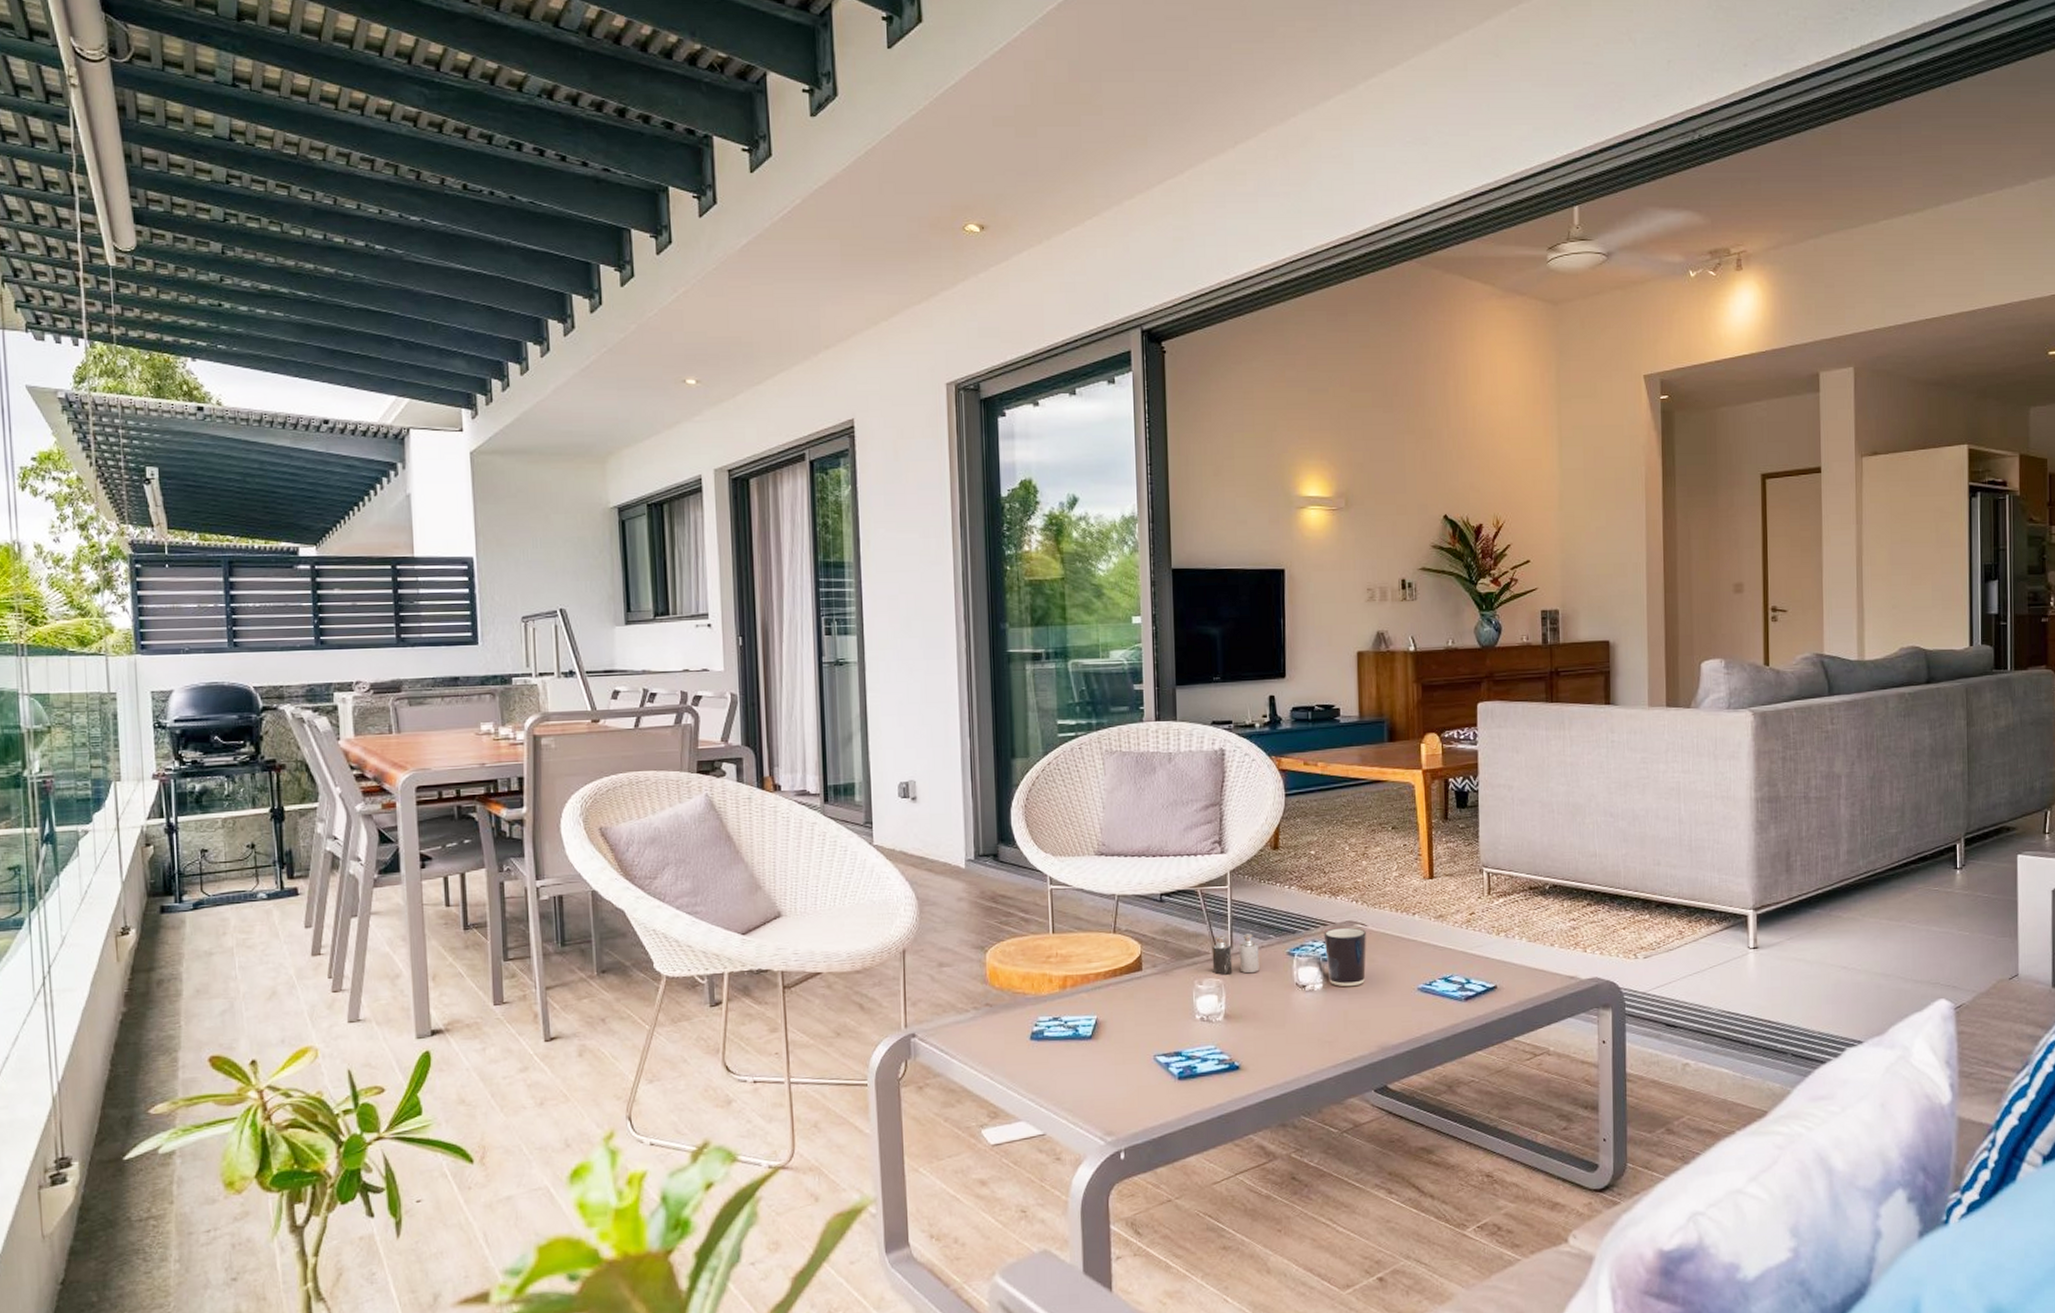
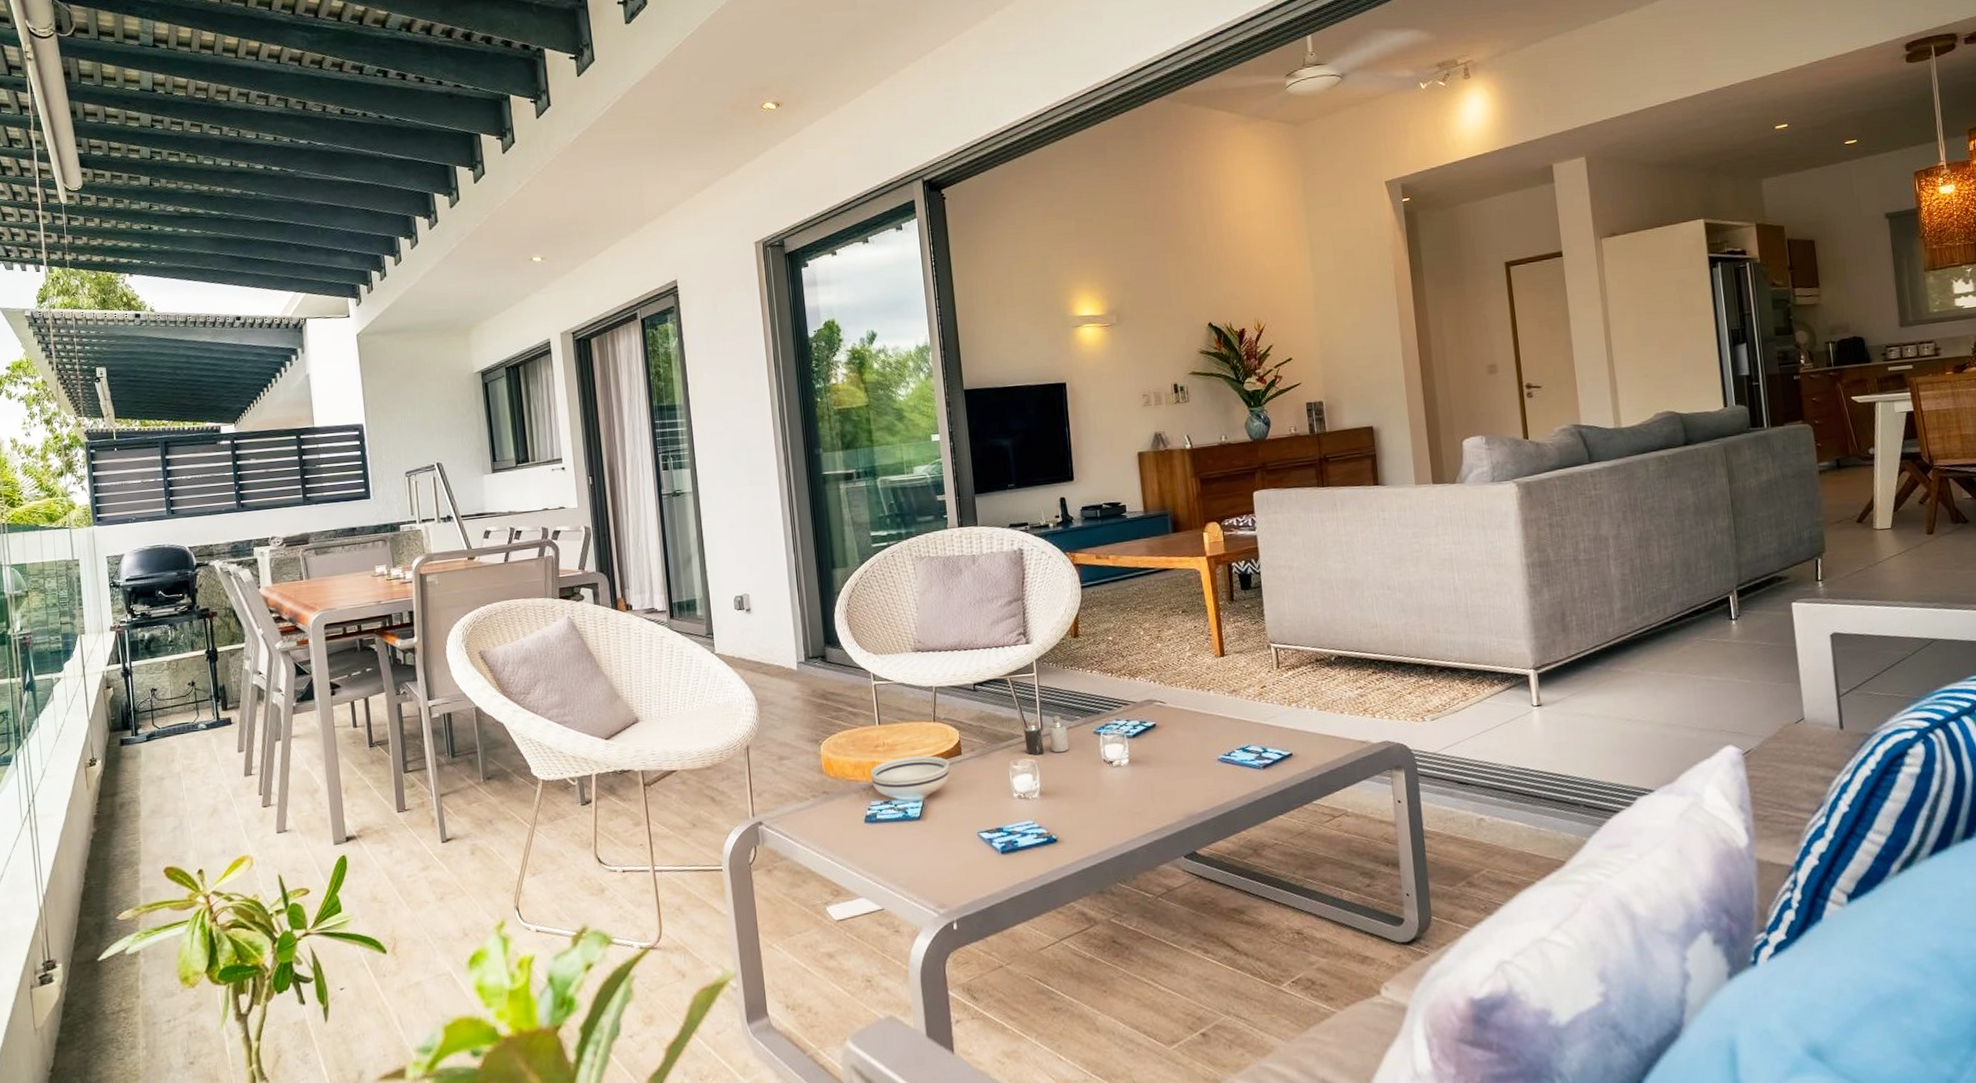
bowl: none [1039,969,1128,1019] -> present [870,755,950,802]
mug: present [1323,927,1367,987] -> none [1126,705,1168,761]

